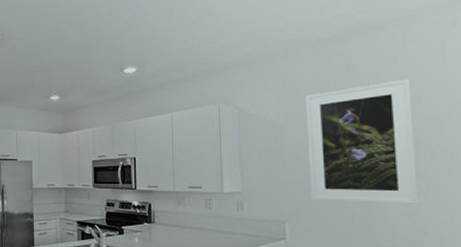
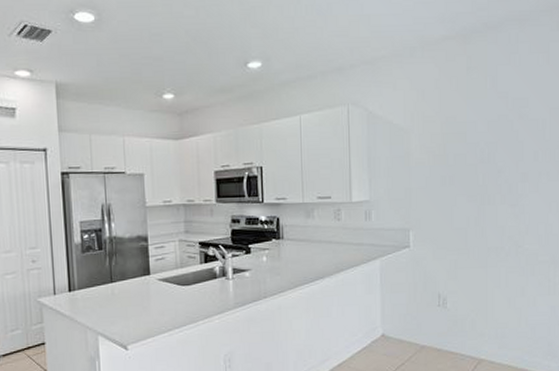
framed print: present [305,79,420,204] -> none [430,81,523,206]

